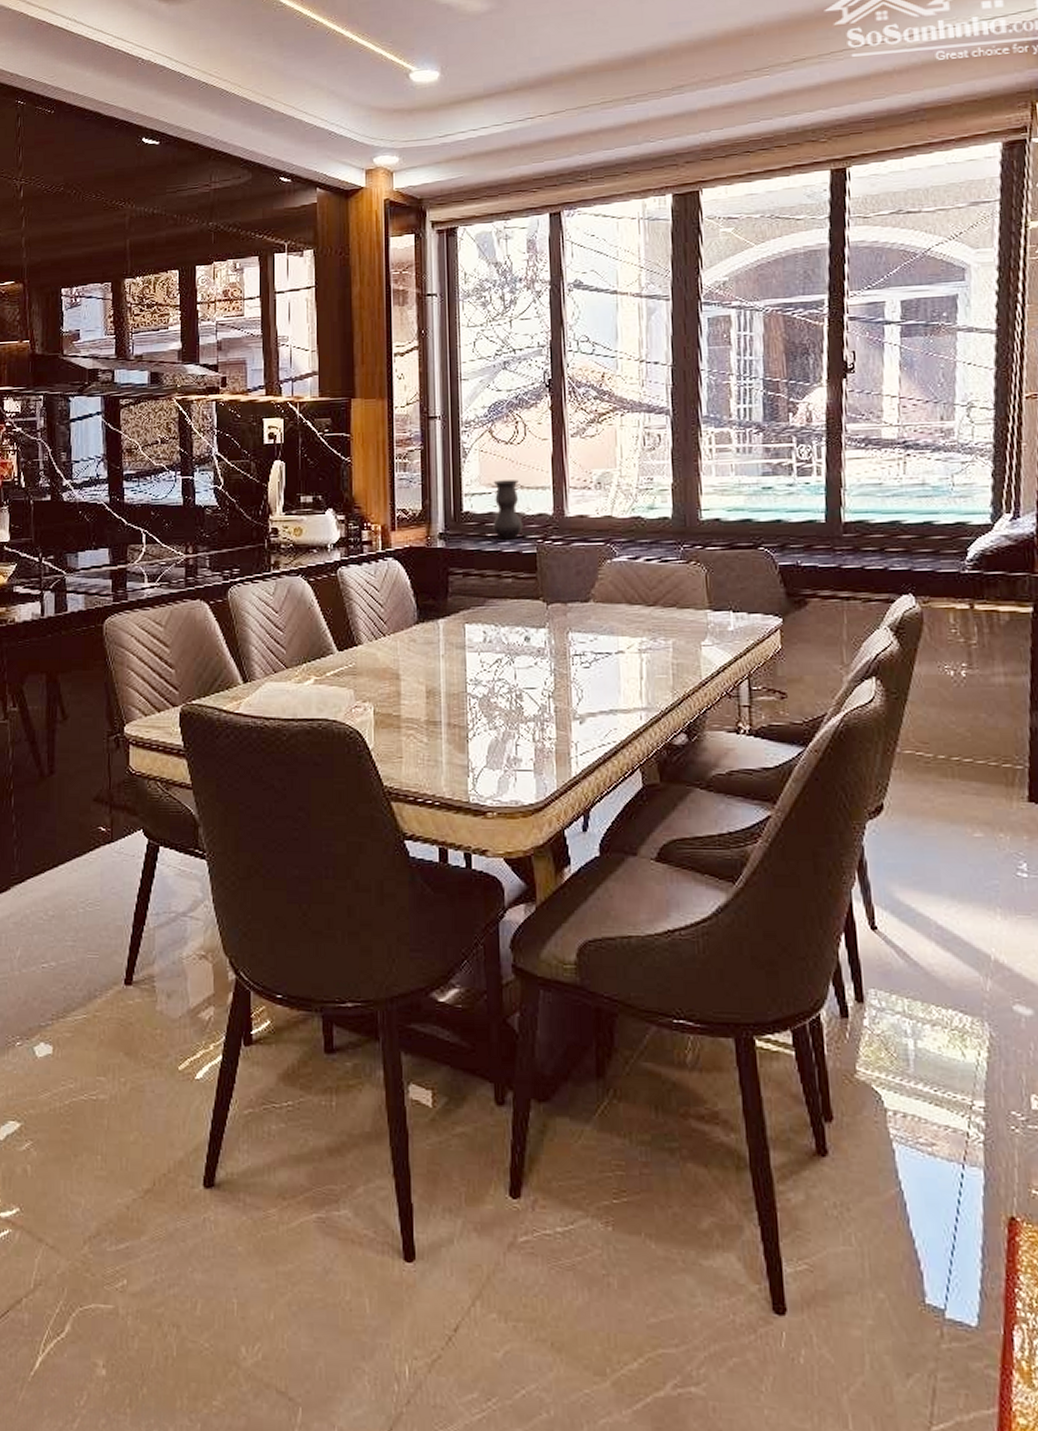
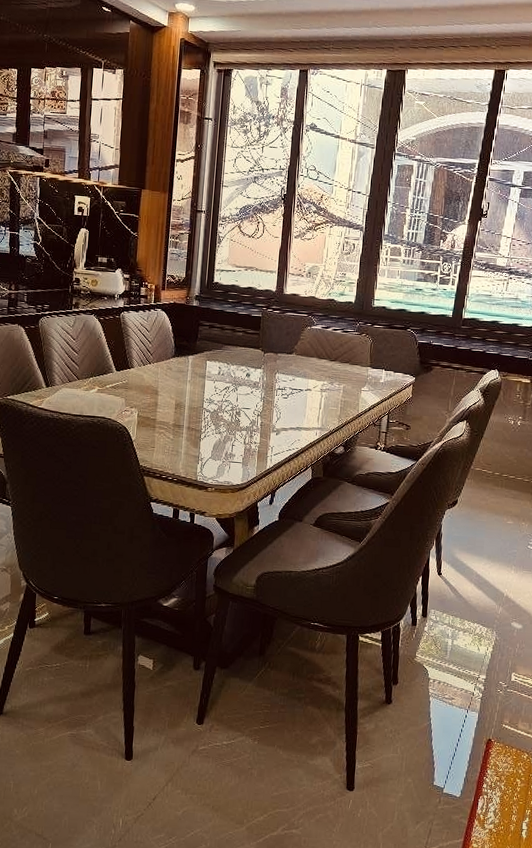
vase: present [493,480,523,540] -> none [233,262,255,306]

